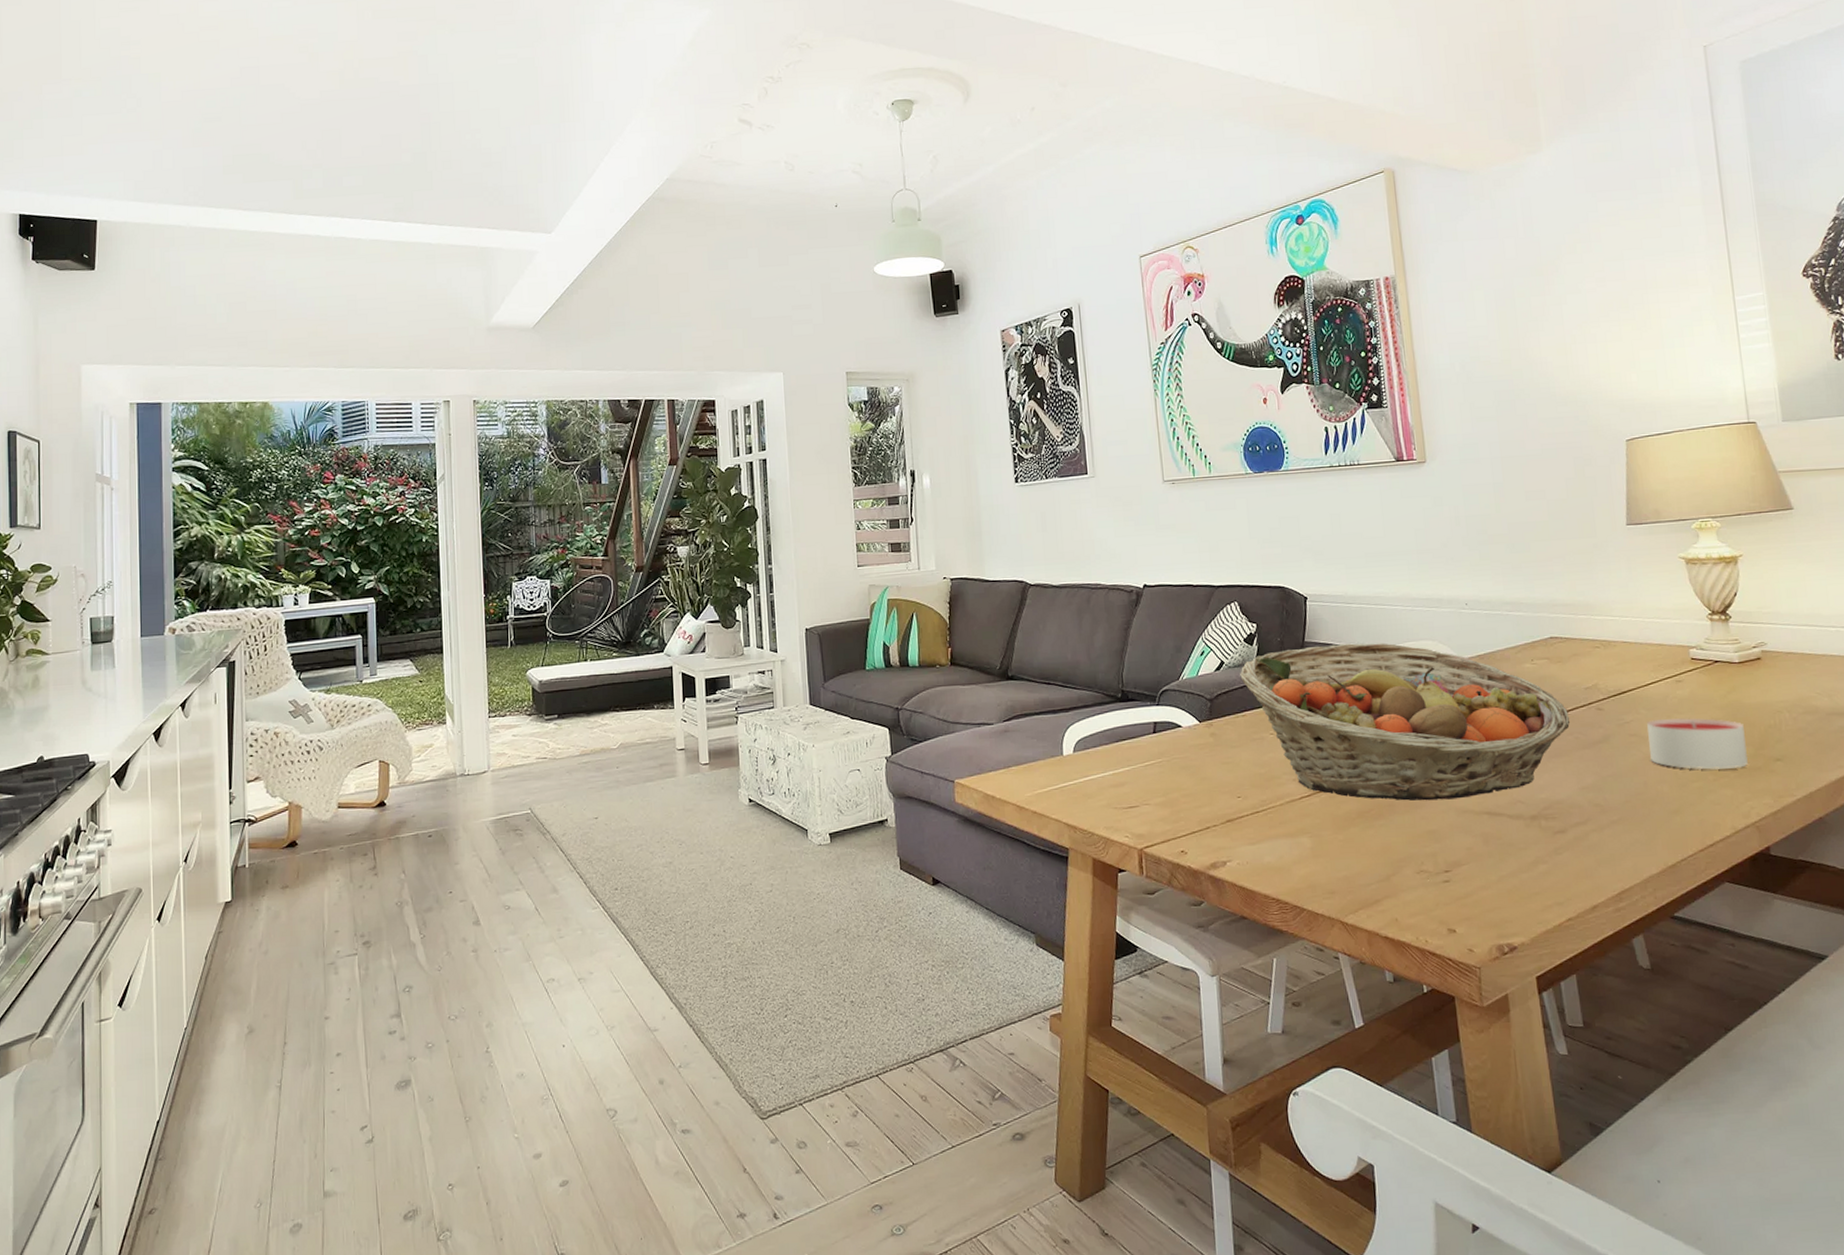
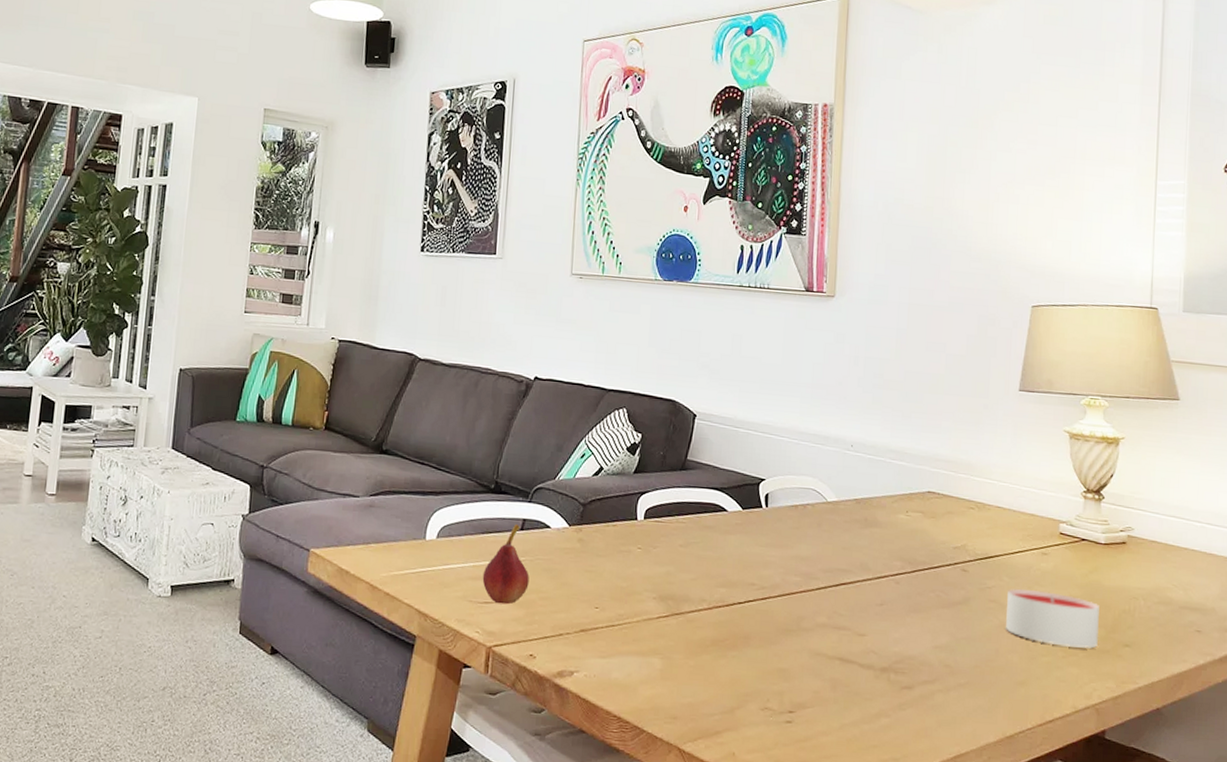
fruit: none [1123,727,1170,807] -> present [482,523,529,605]
fruit basket: present [1240,643,1571,801] -> none [617,465,935,641]

